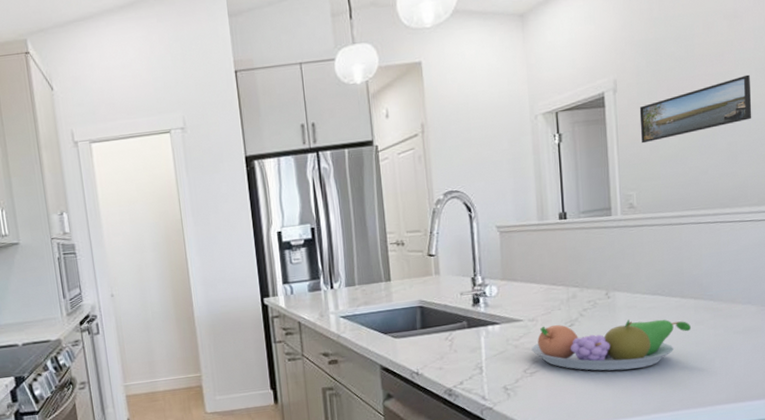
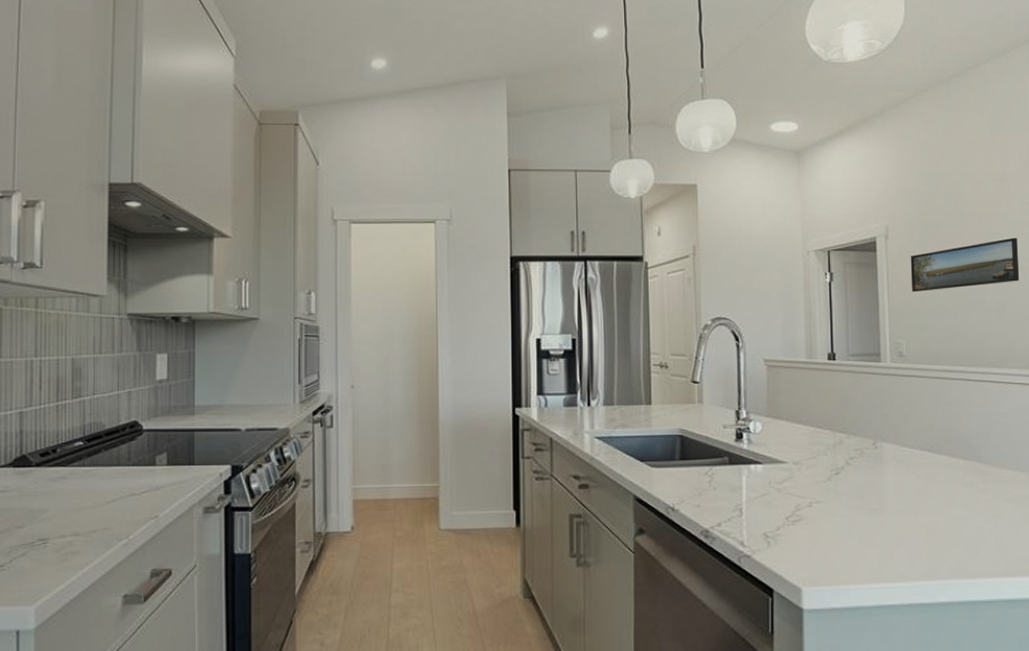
fruit bowl: present [531,319,692,371] -> none [795,471,961,528]

